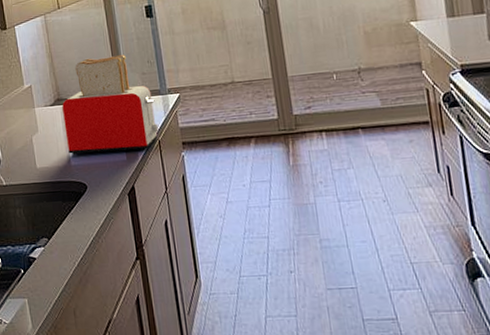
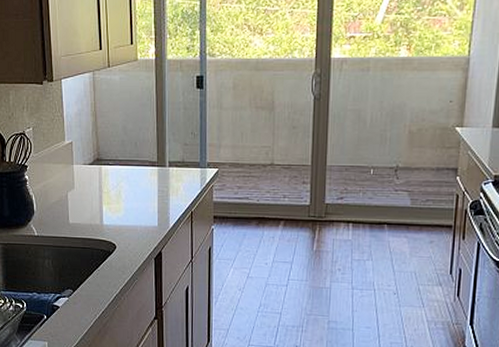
toaster: present [62,55,159,155] -> none [101,122,193,220]

